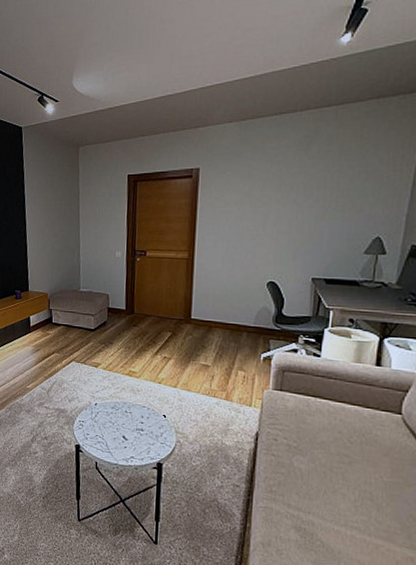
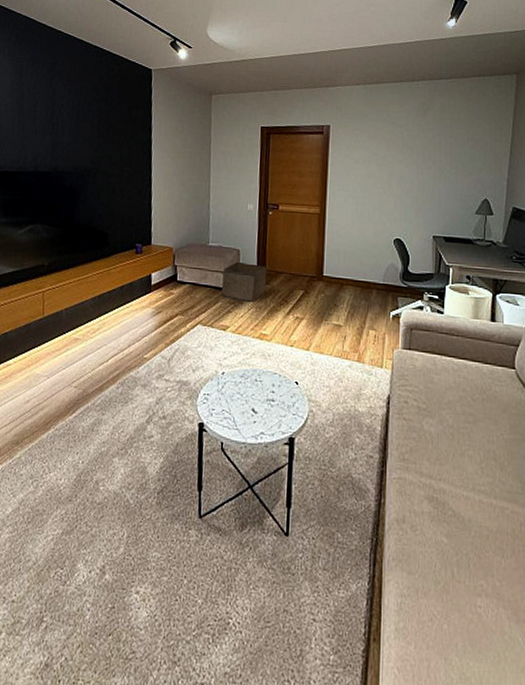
storage bin: none [93,305,136,342] -> present [221,261,268,302]

